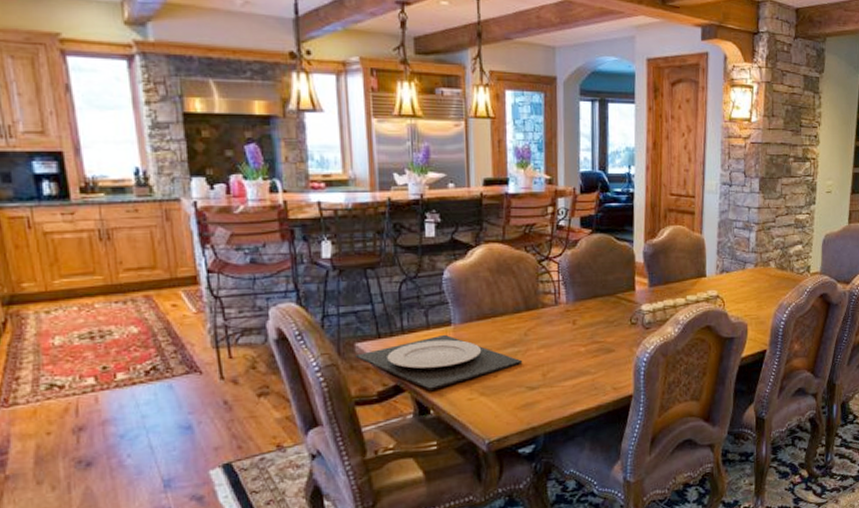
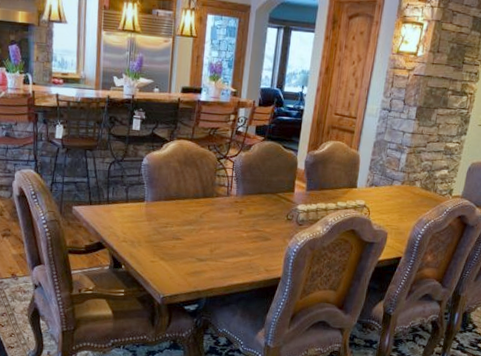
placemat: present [356,334,523,391] -> none [72,208,196,250]

